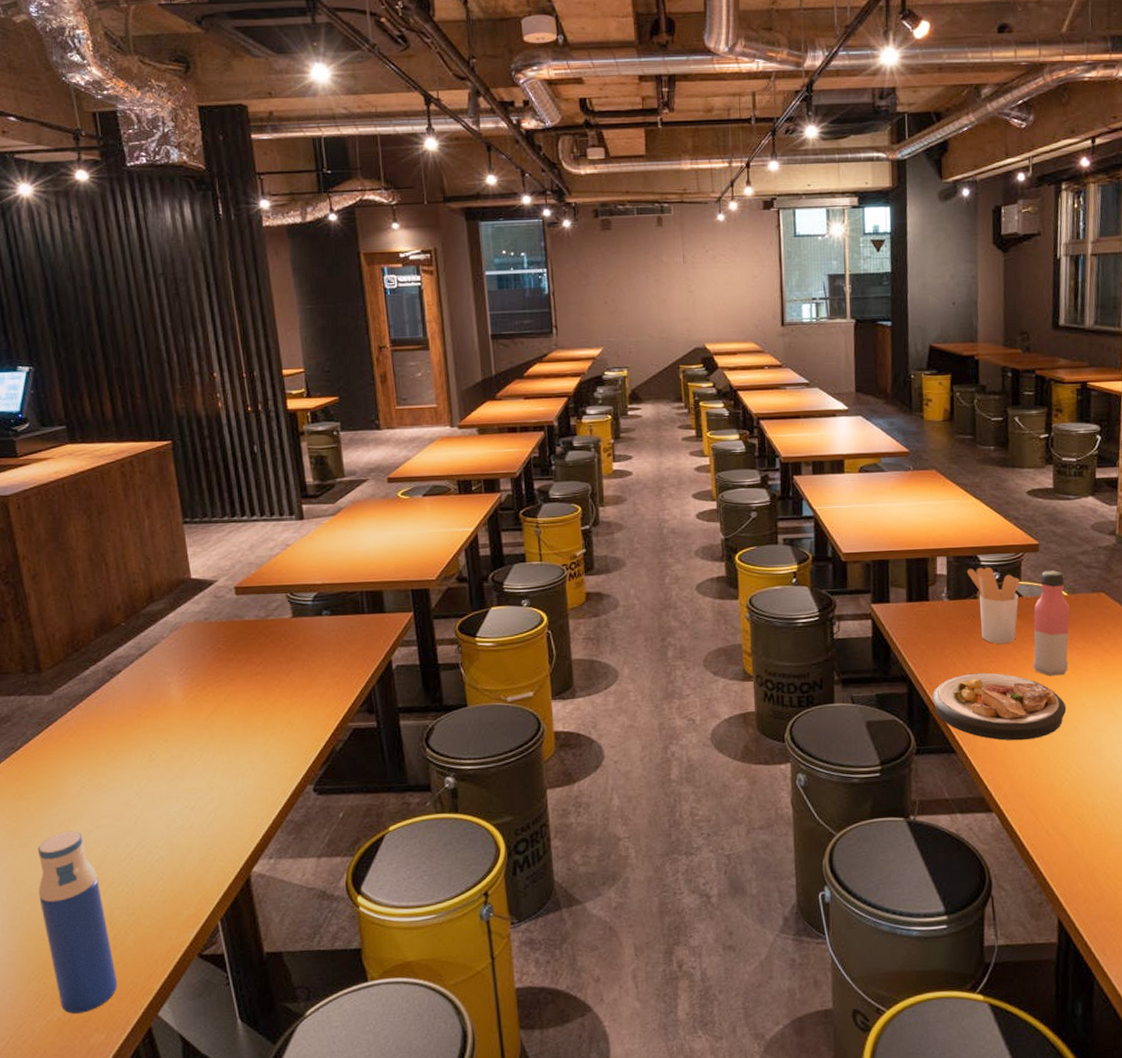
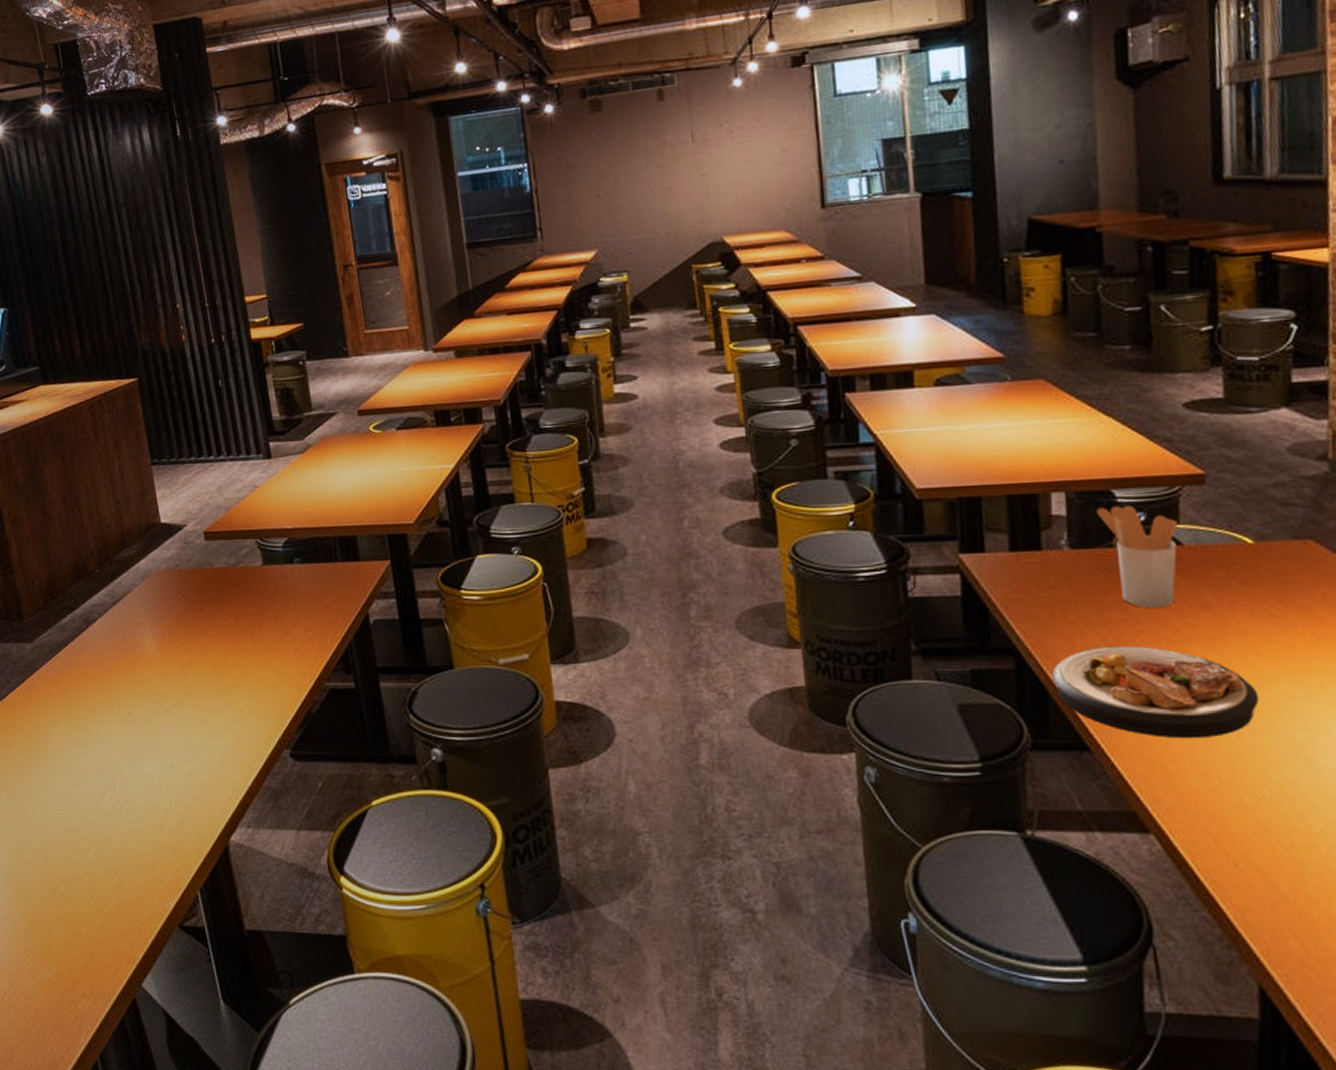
water bottle: present [37,831,118,1014] -> none [24,784,103,975]
water bottle: present [1033,570,1070,676] -> none [1201,509,1260,653]

